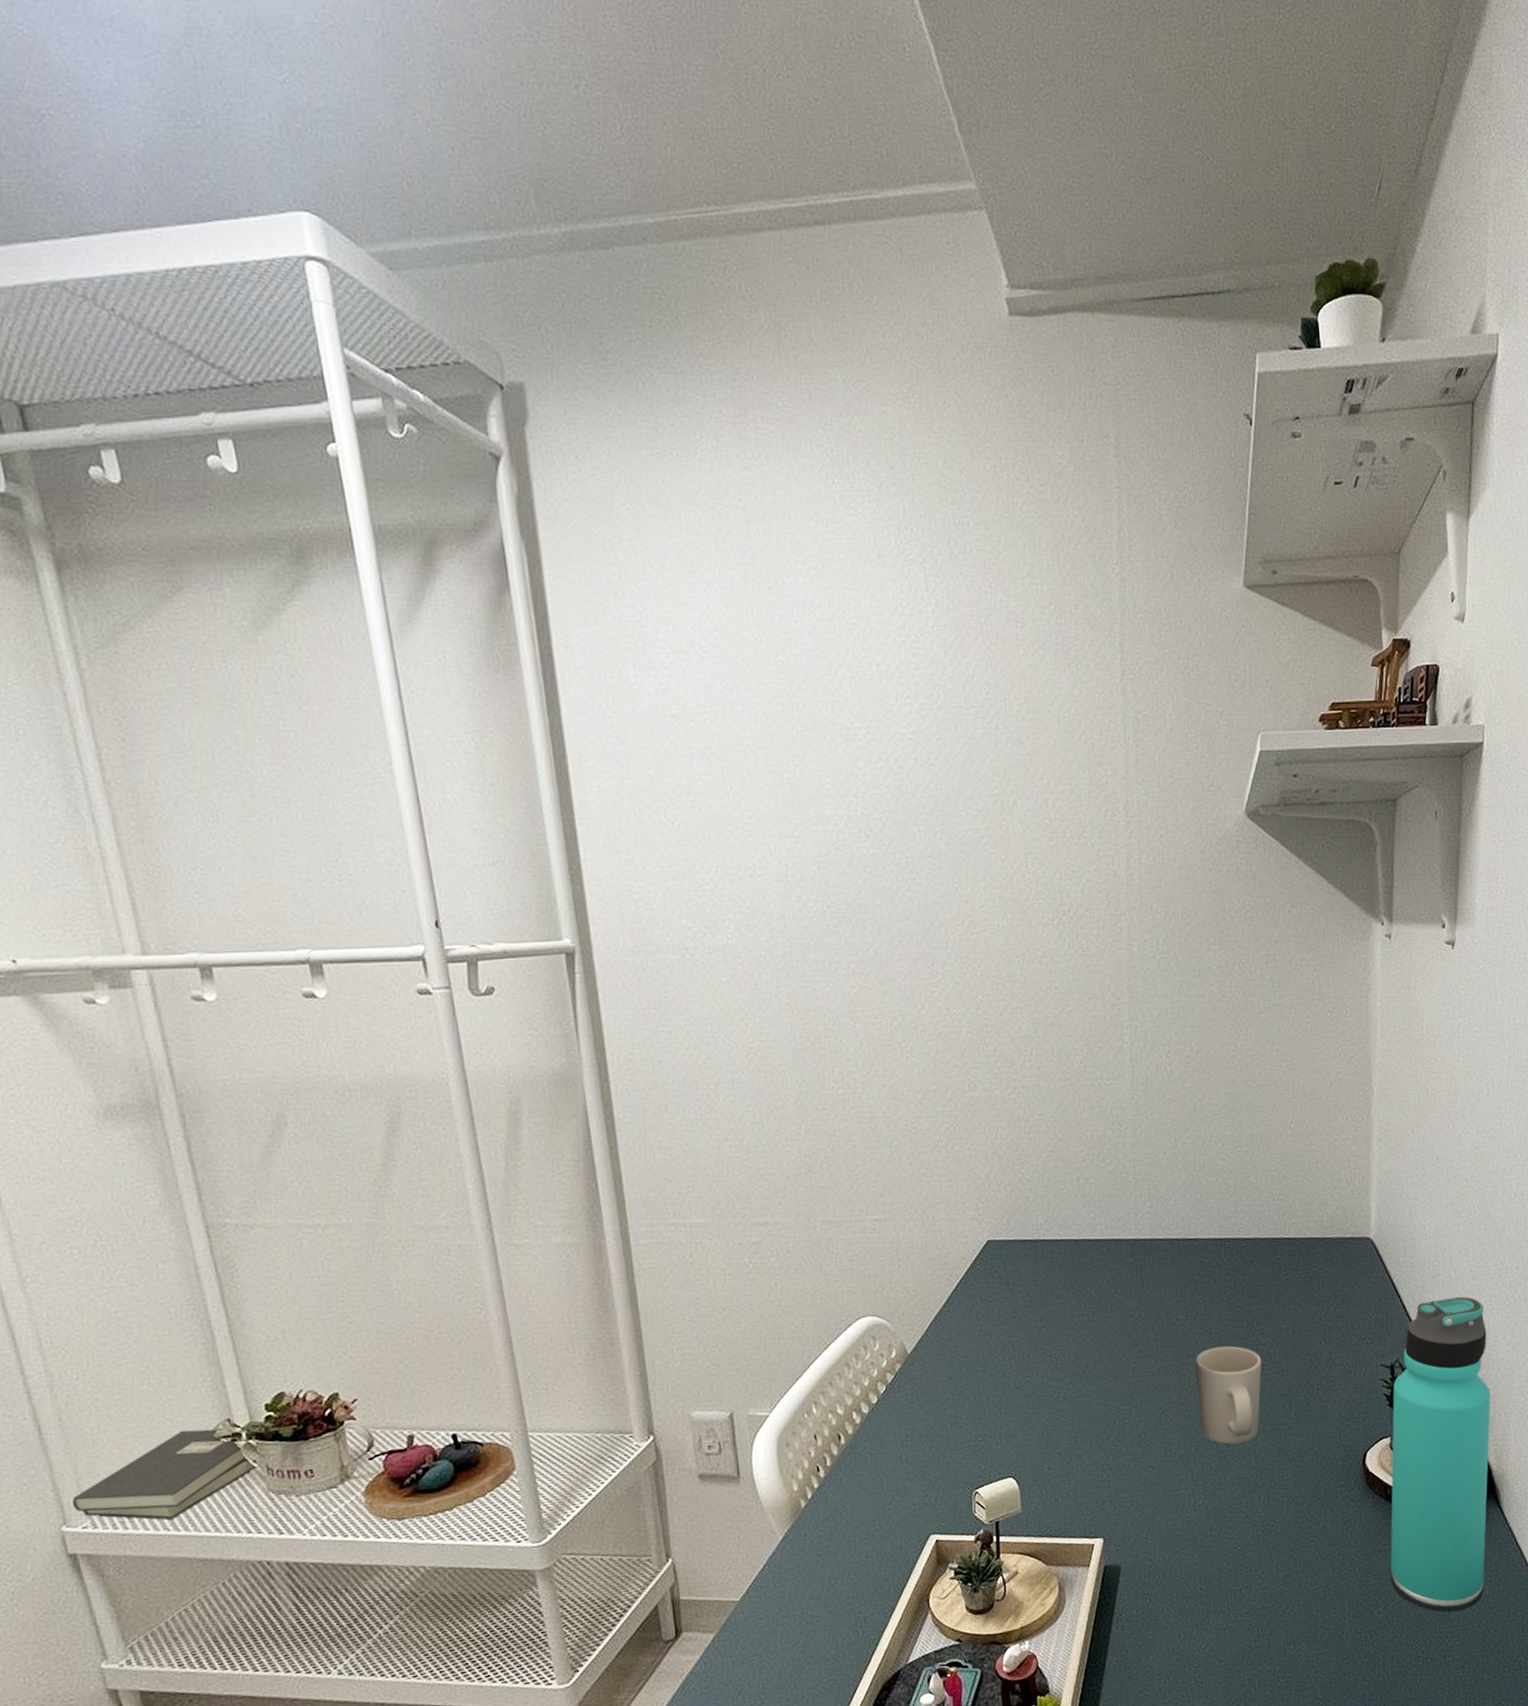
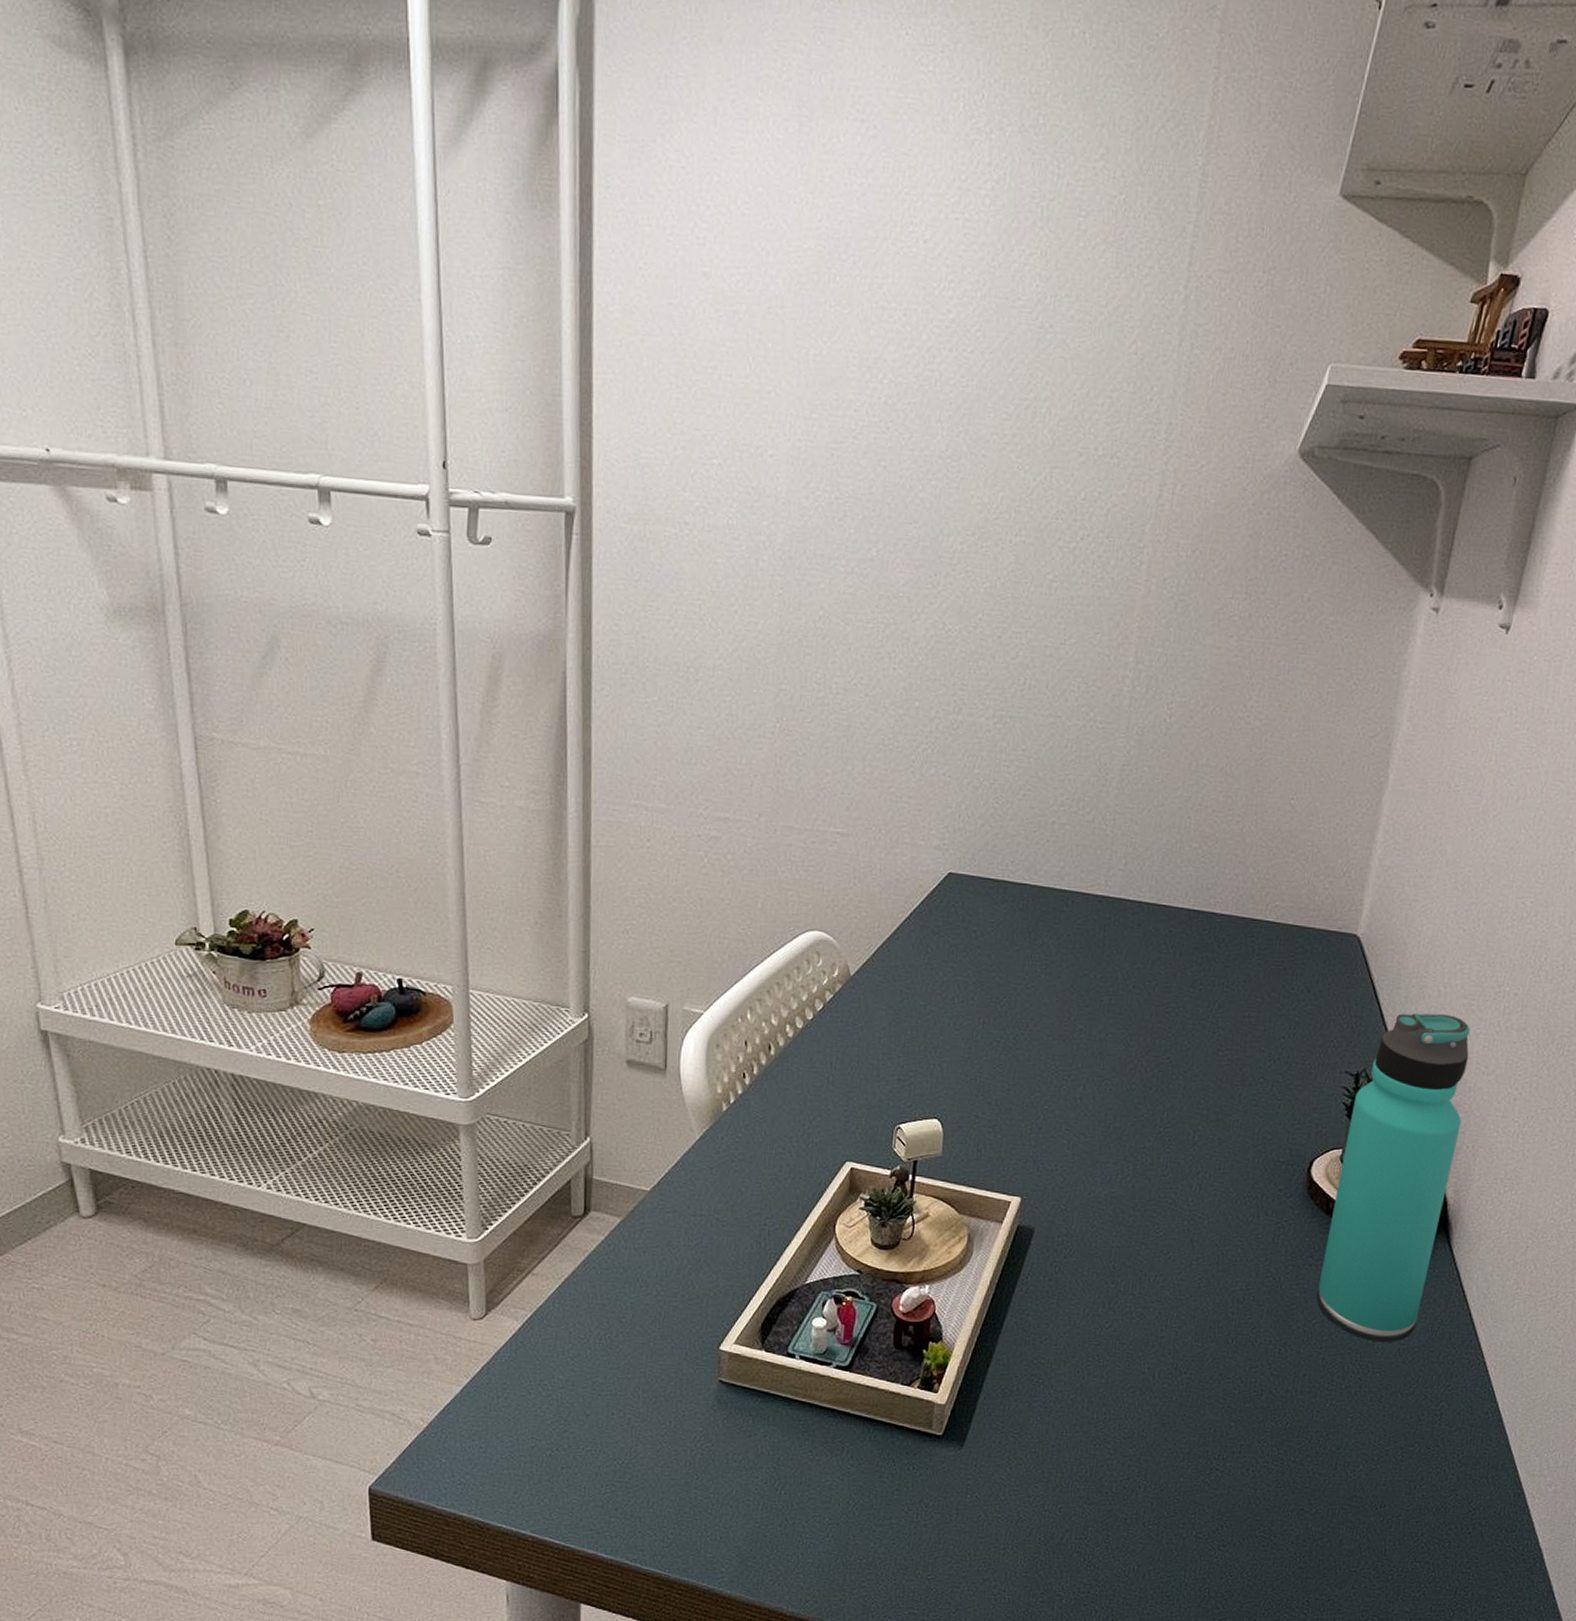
hardback book: present [72,1429,258,1520] -> none [48,931,217,1015]
mug: present [1195,1346,1262,1445] -> none [1141,1022,1217,1127]

